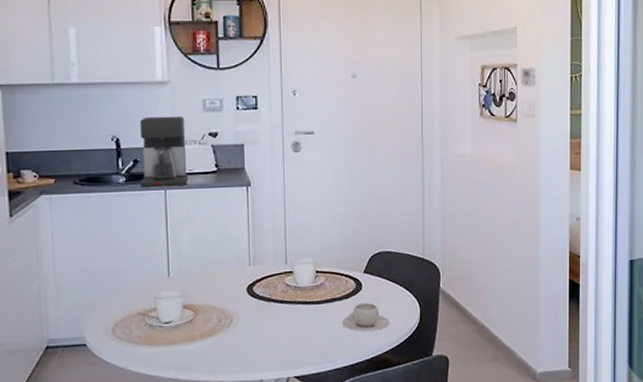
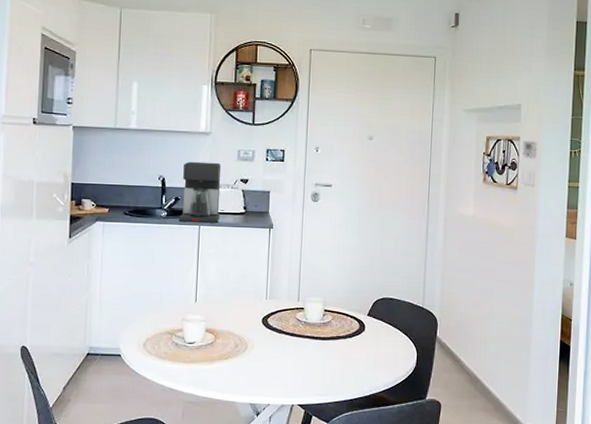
teacup: present [341,302,390,332] -> none [344,343,388,370]

